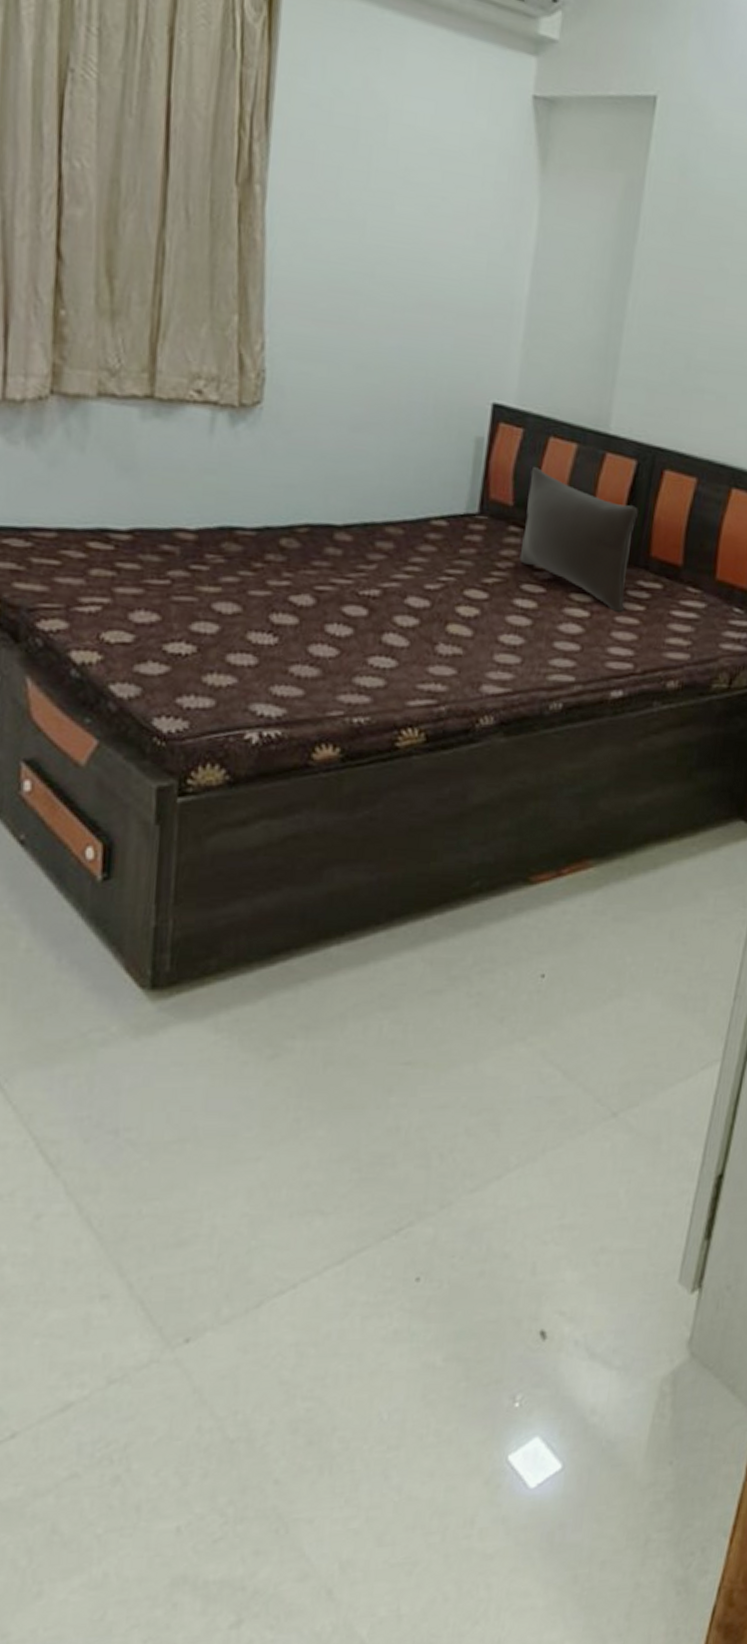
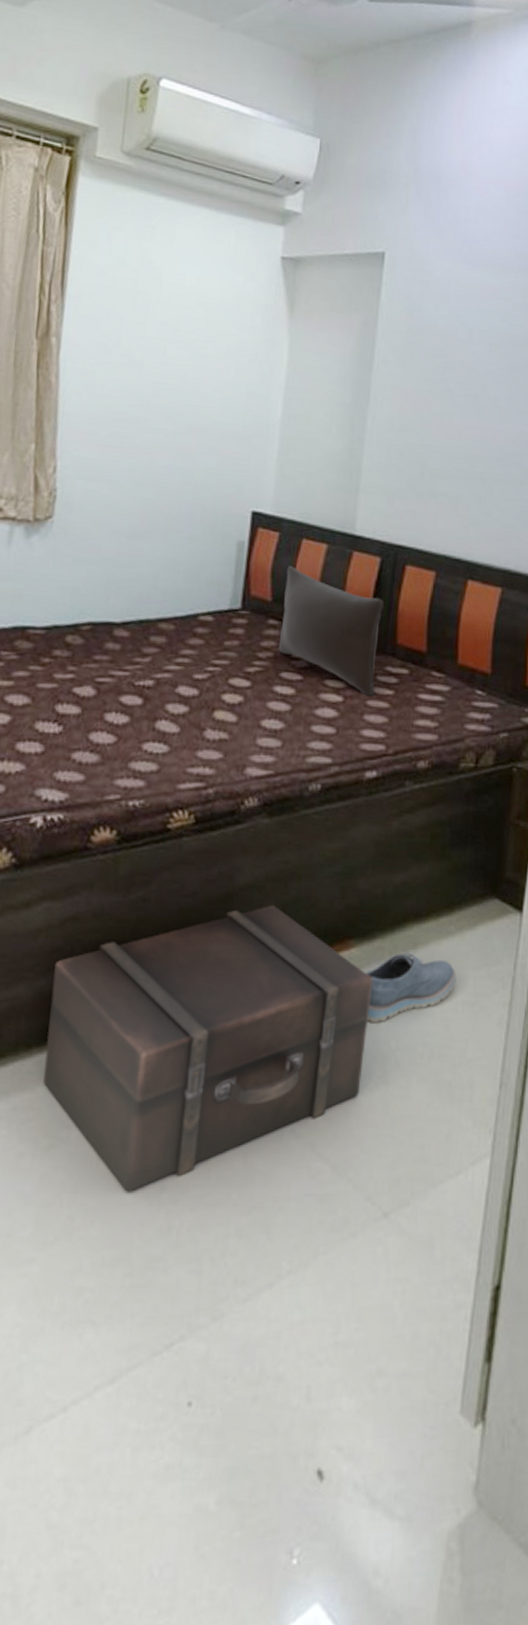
suitcase: none [266,825,611,1096] -> present [43,905,373,1192]
shoe: none [602,872,697,940] -> present [365,952,457,1024]

